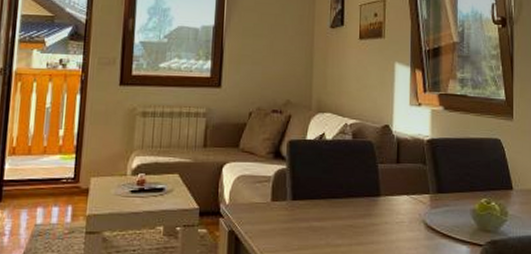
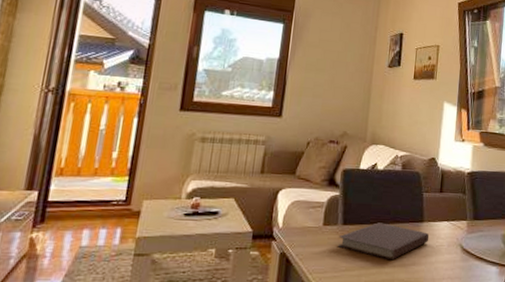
notebook: none [287,197,388,239] -> present [337,222,430,261]

